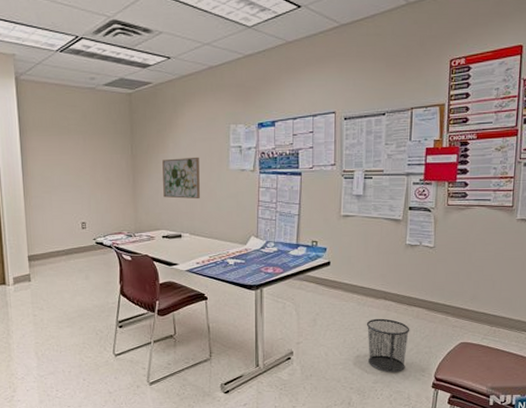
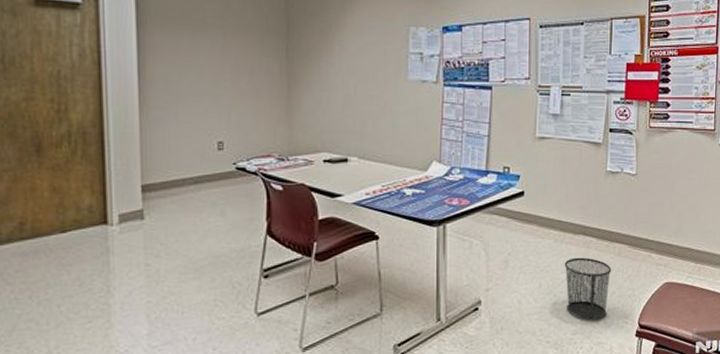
wall art: present [162,156,200,199] -> none [326,63,372,115]

